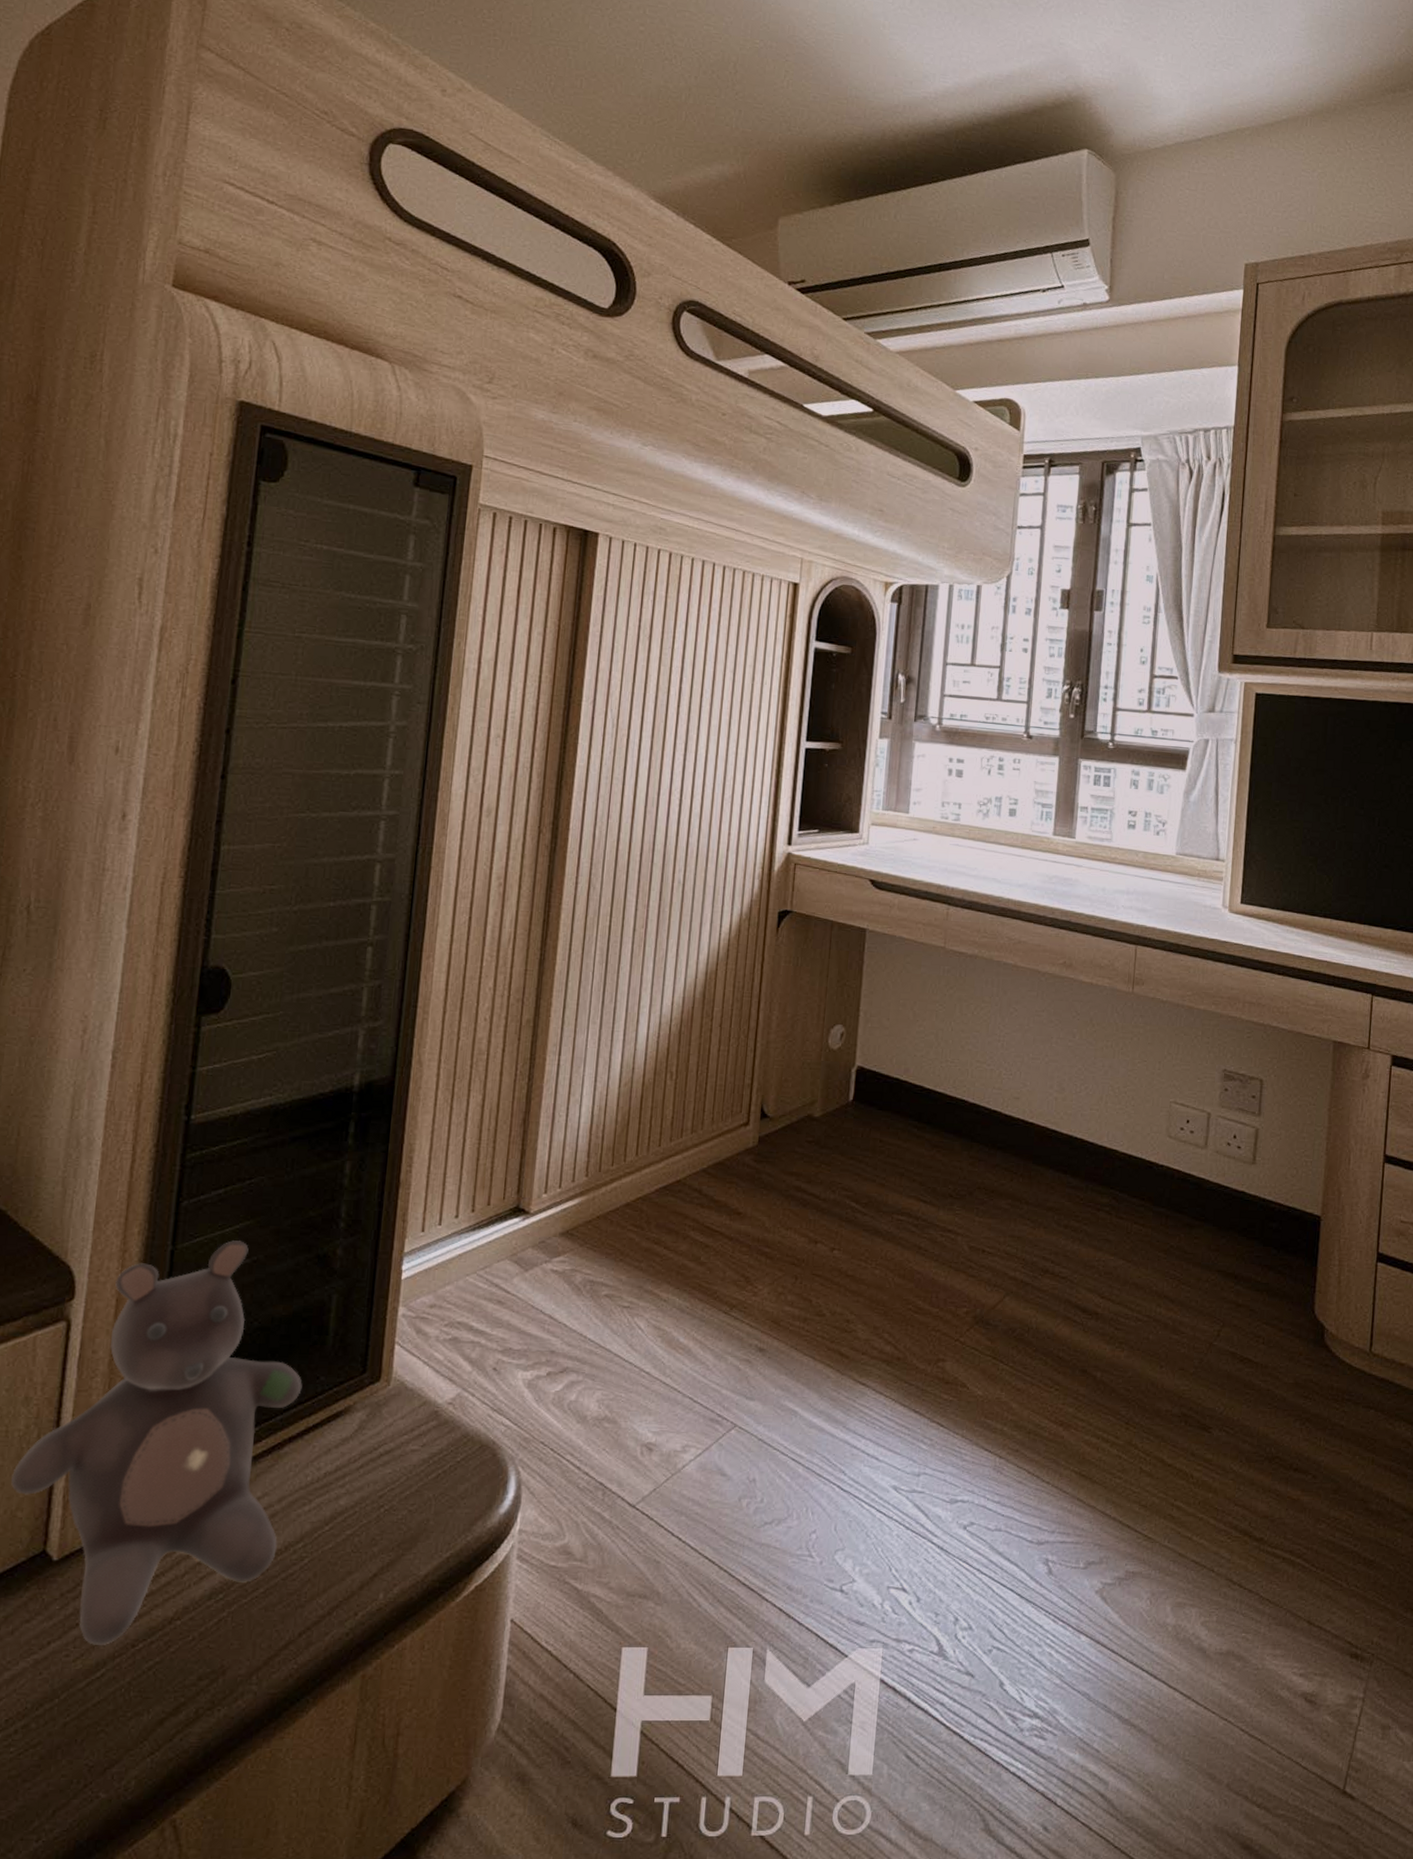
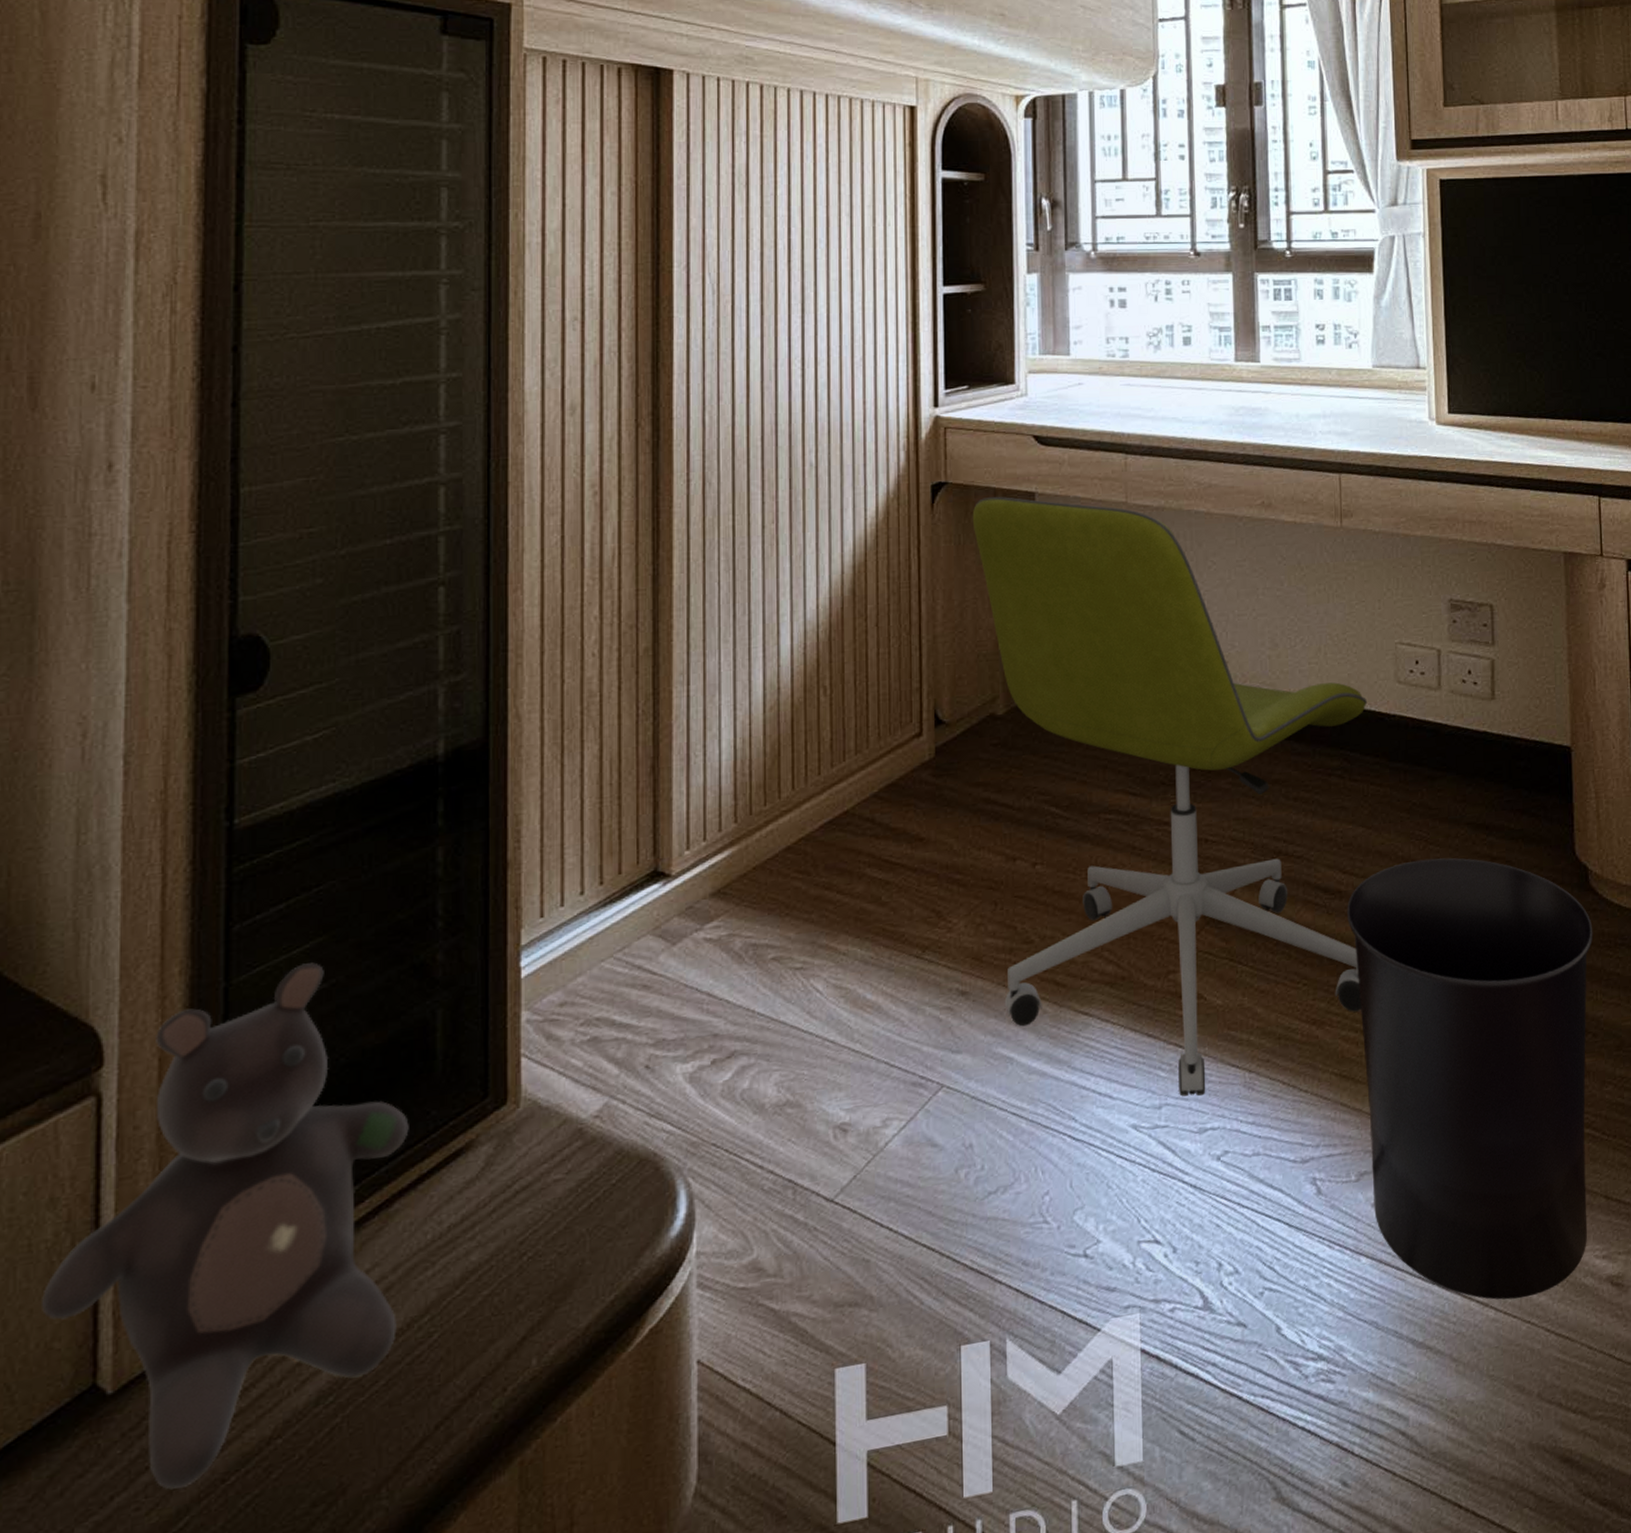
office chair: none [794,928,1140,1471] -> present [972,497,1368,1097]
waste bin: none [1097,1296,1323,1697] -> present [1347,857,1593,1300]

